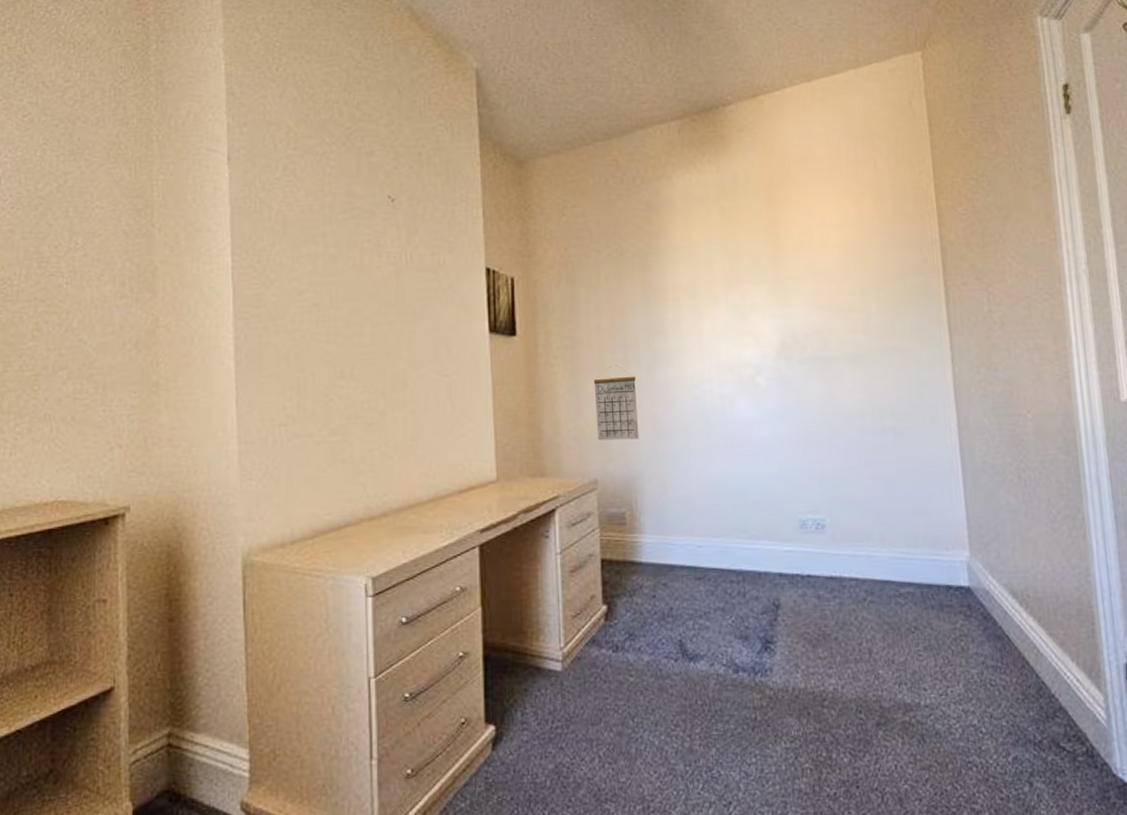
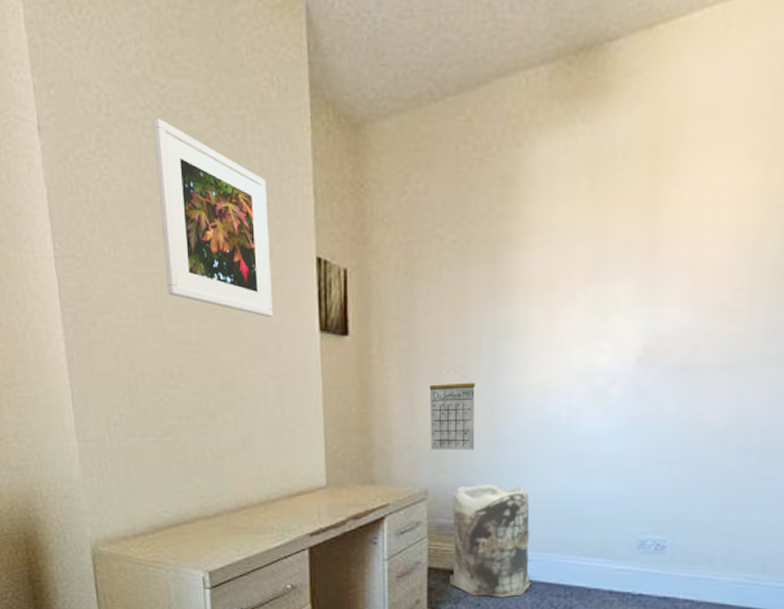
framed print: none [338,152,445,320] -> present [153,118,274,317]
bag: none [620,471,705,588] -> present [448,484,532,597]

